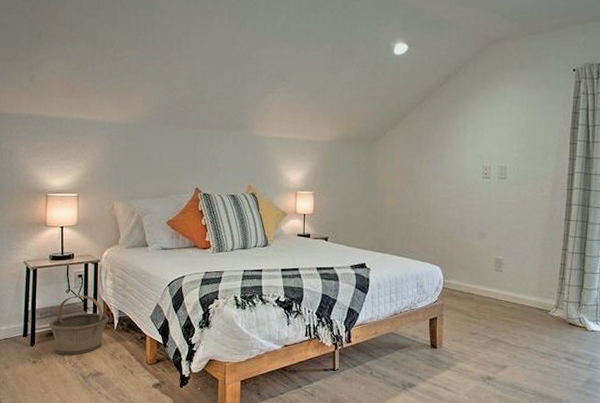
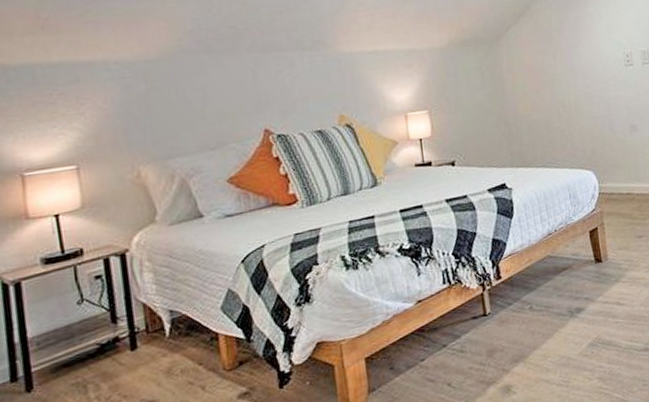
basket: present [49,295,109,355] -> none [54,301,156,393]

